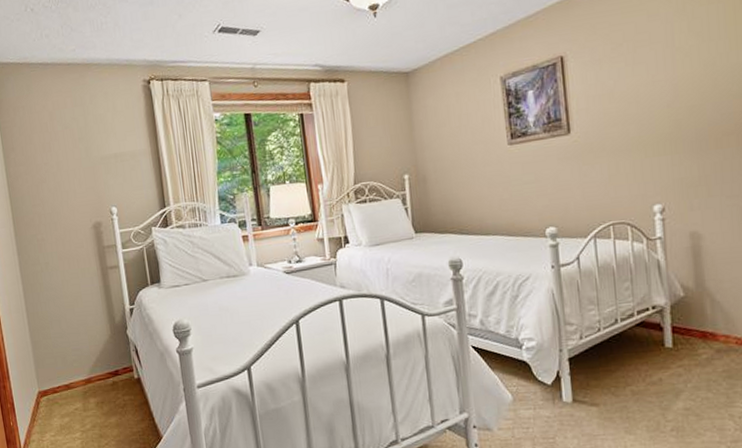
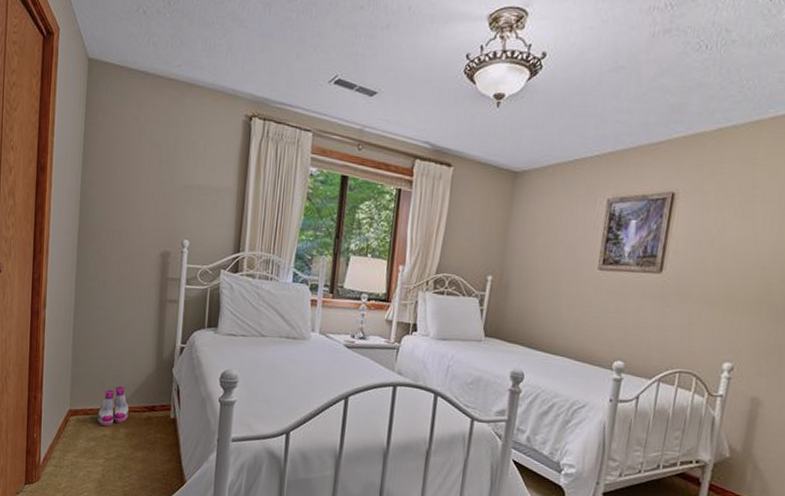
boots: none [65,358,96,400] -> present [97,386,130,427]

